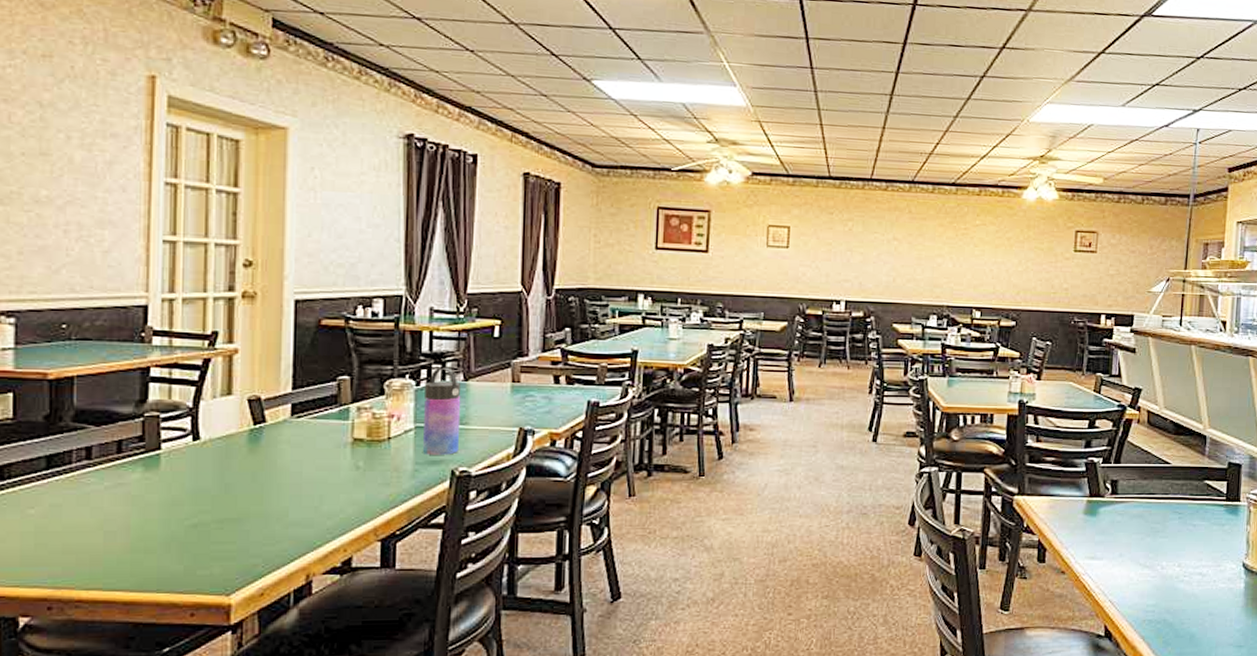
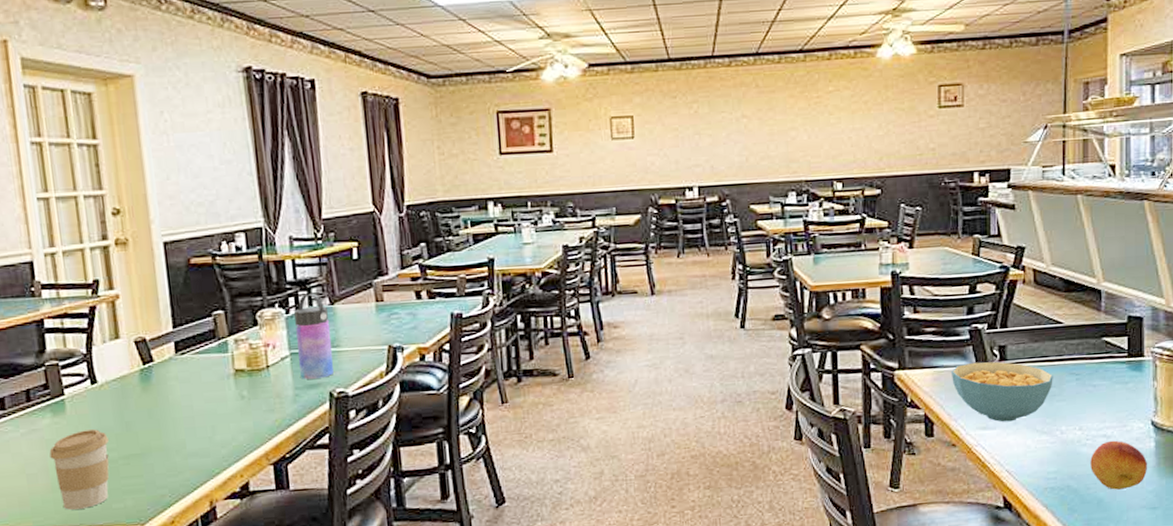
coffee cup: none [134,489,203,573] -> present [49,429,109,510]
cereal bowl: none [1066,494,1158,554] -> present [952,361,1053,422]
fruit: none [1186,579,1237,626] -> present [1090,440,1147,490]

